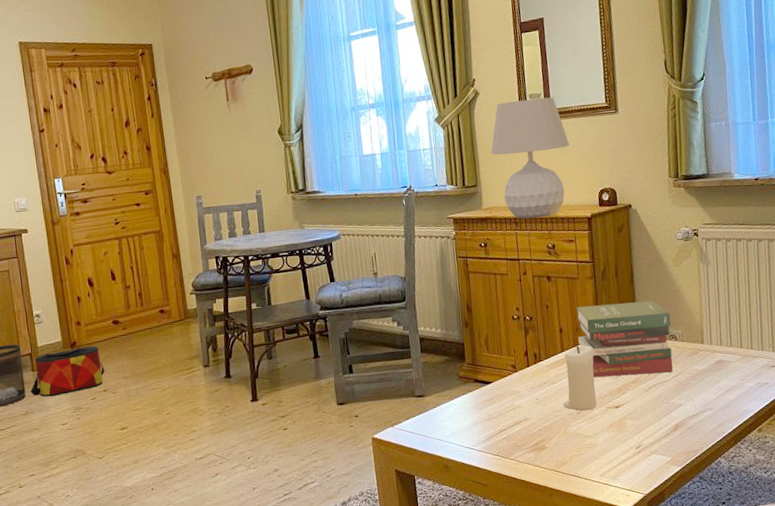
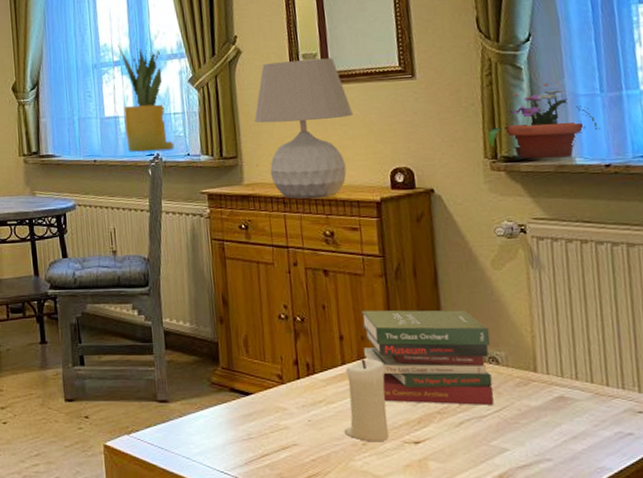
planter: none [372,82,425,186] -> present [117,38,175,153]
potted flower: none [672,114,752,177] -> present [488,82,600,159]

